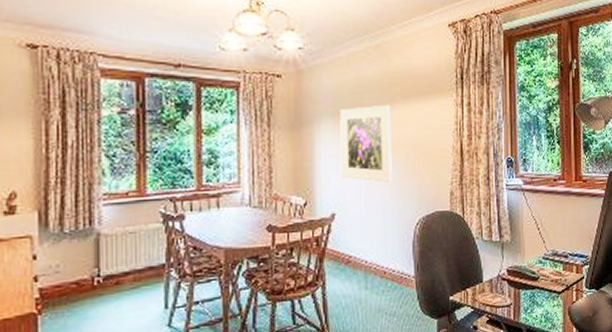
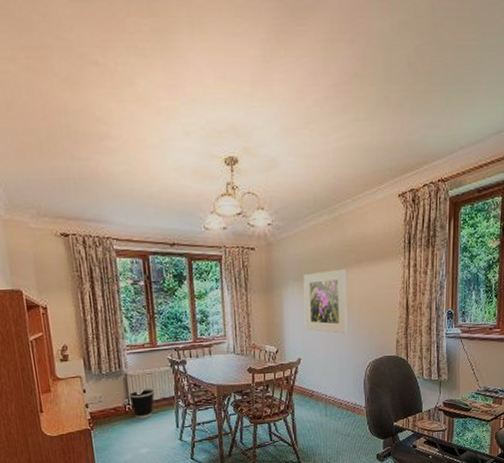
wastebasket: none [98,253,137,297] -> present [127,388,155,419]

